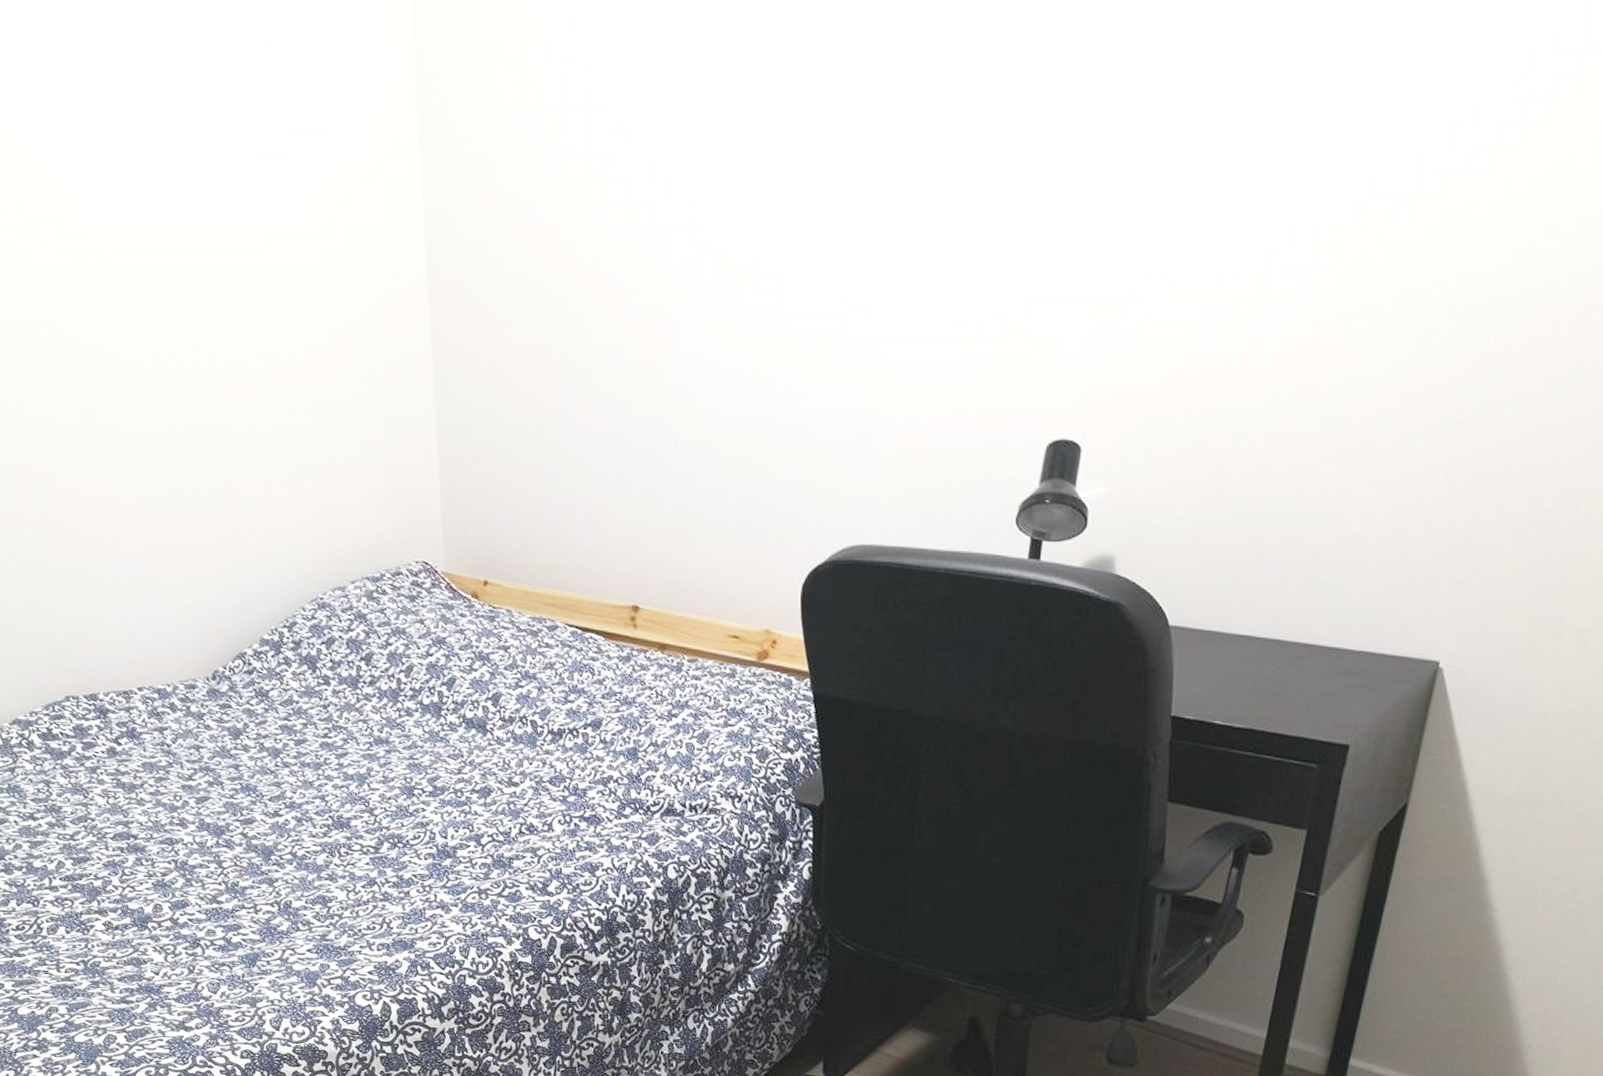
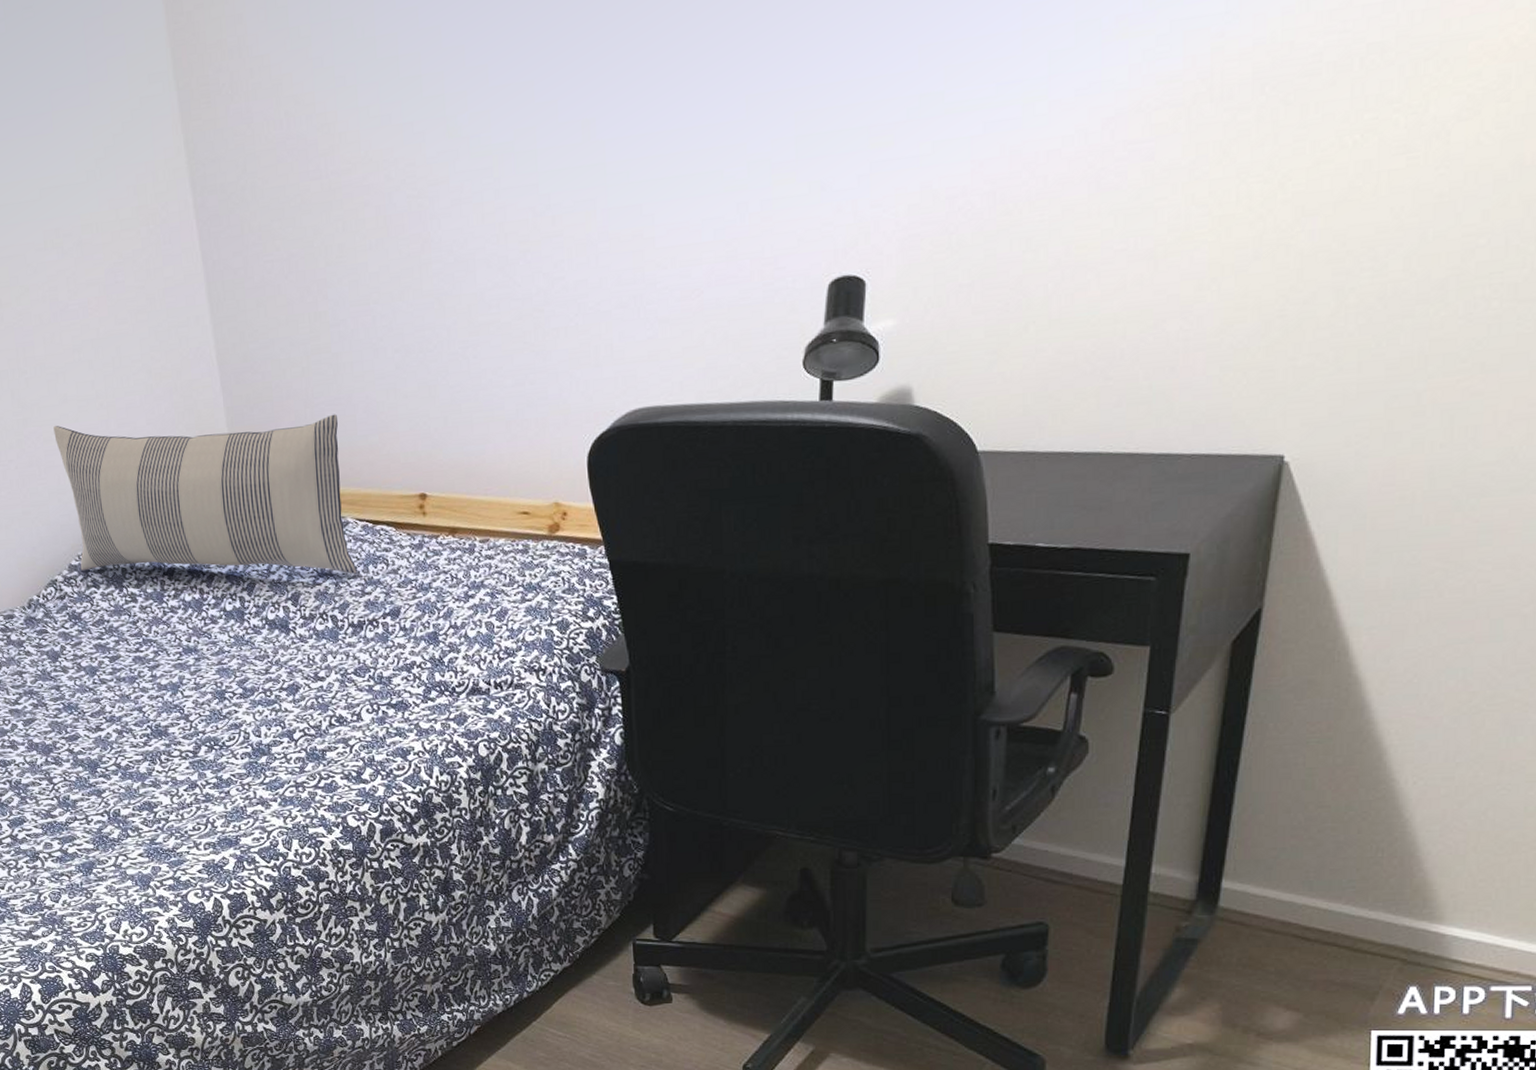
pillow: none [257,491,562,680] -> present [53,414,357,574]

